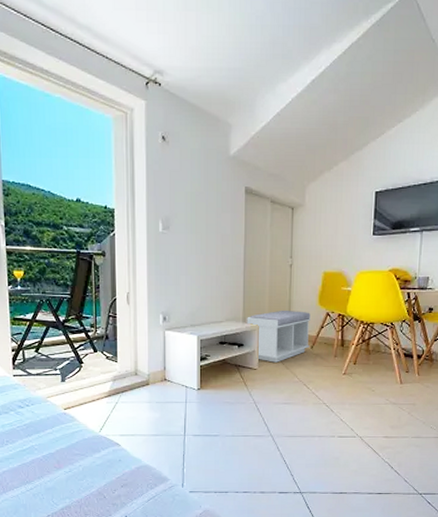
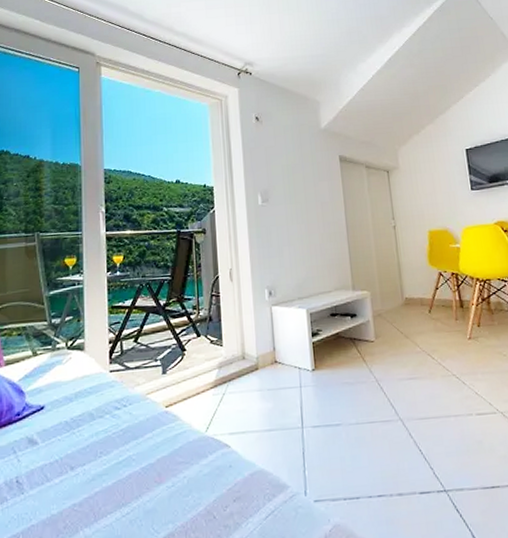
bench: present [247,310,310,363] -> none [356,273,427,332]

